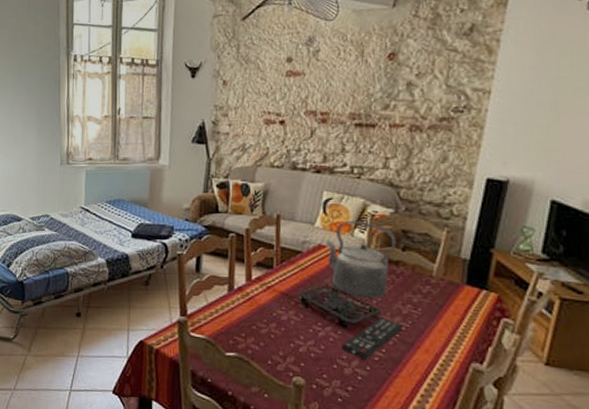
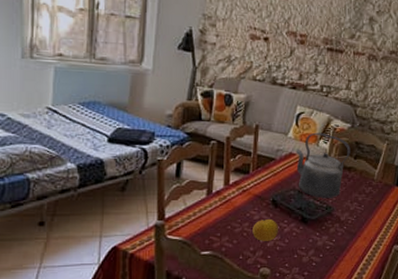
fruit: none [281,320,312,346] -> present [252,220,279,241]
remote control: present [342,317,403,359] -> none [302,213,350,248]

